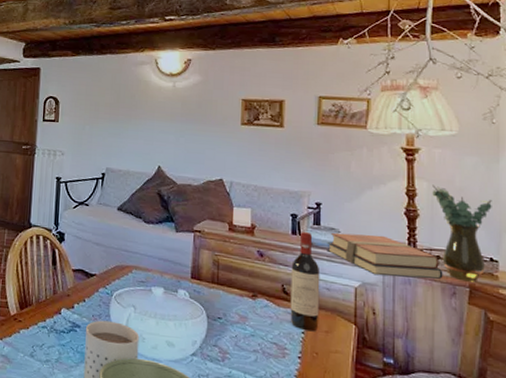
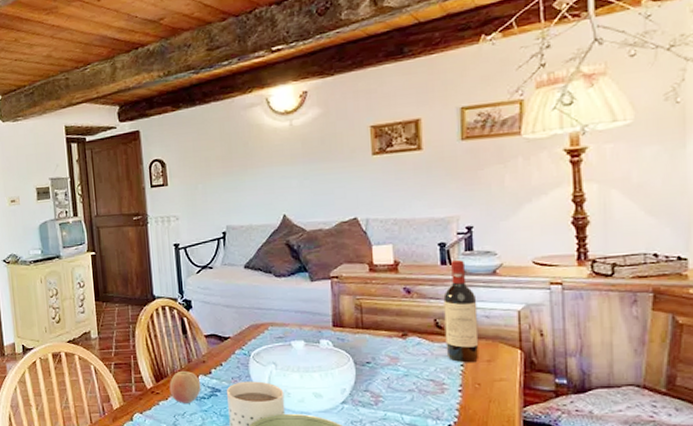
fruit: none [31,301,63,336] -> present [169,370,201,403]
books: present [327,232,443,280] -> none [482,250,621,295]
vase: present [432,185,492,283] -> none [604,185,678,287]

